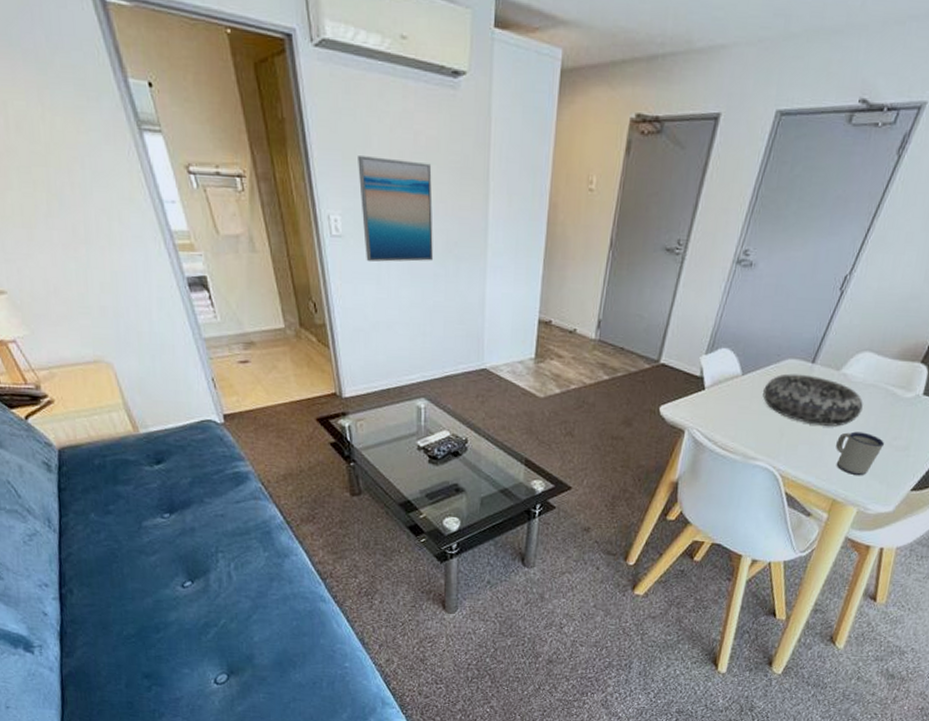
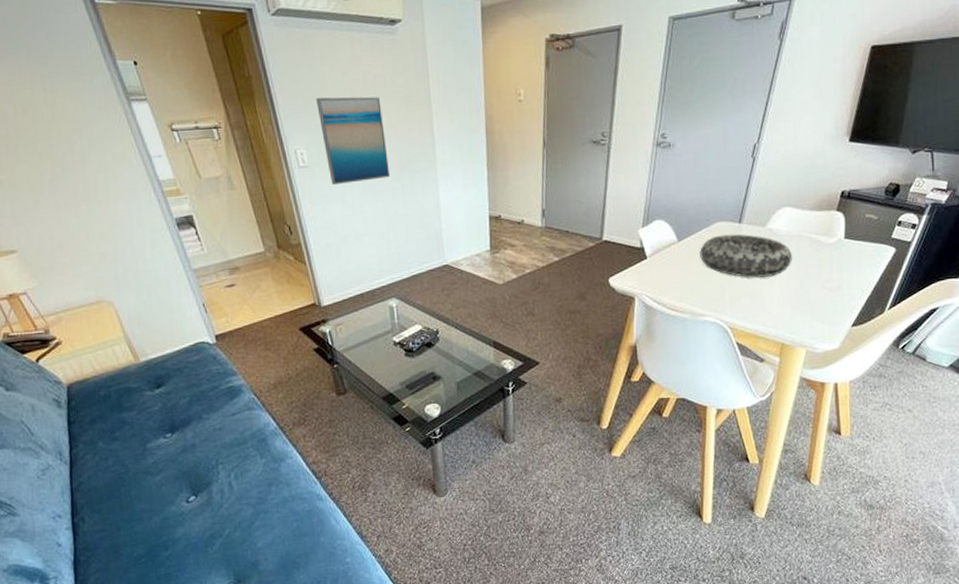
mug: present [836,431,884,475] -> none [775,278,818,318]

